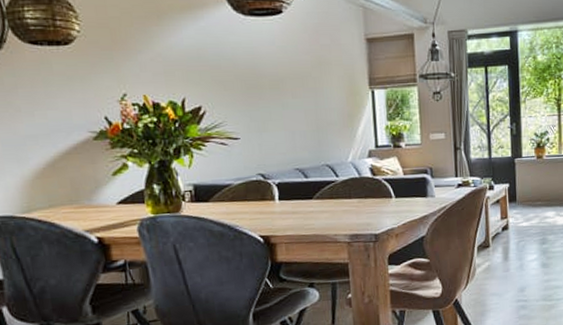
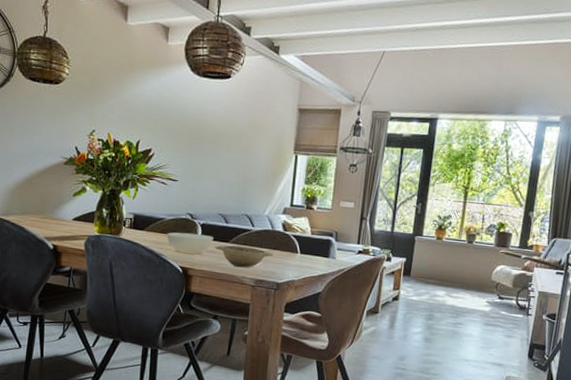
bowl: none [237,195,295,221] -> present [167,232,214,255]
decorative bowl: none [297,200,365,224] -> present [215,245,273,267]

